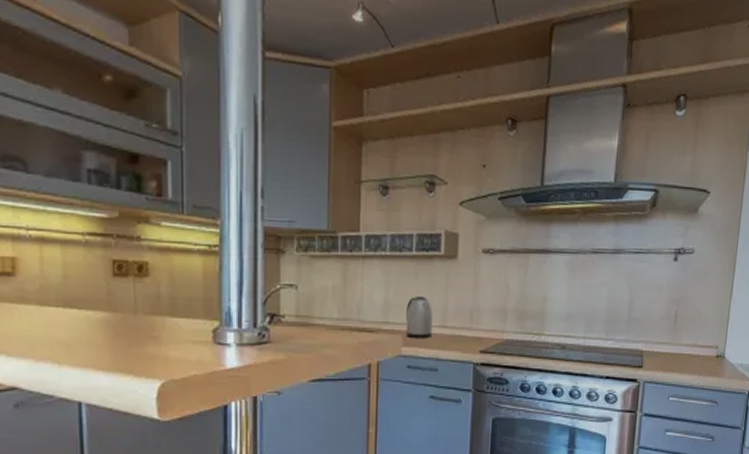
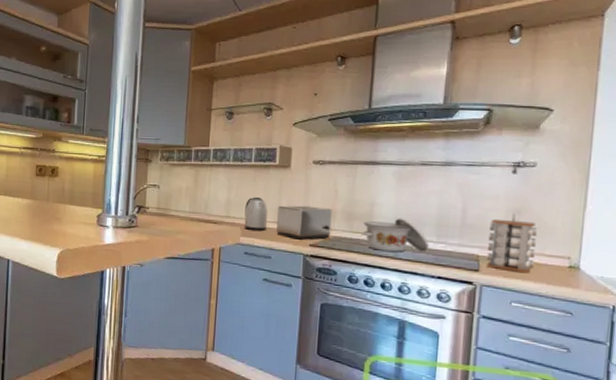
toaster: none [443,304,504,346] -> present [276,205,332,240]
cooking pot: none [533,314,599,354] -> present [361,218,430,253]
spice rack: none [649,303,693,365] -> present [486,213,538,273]

